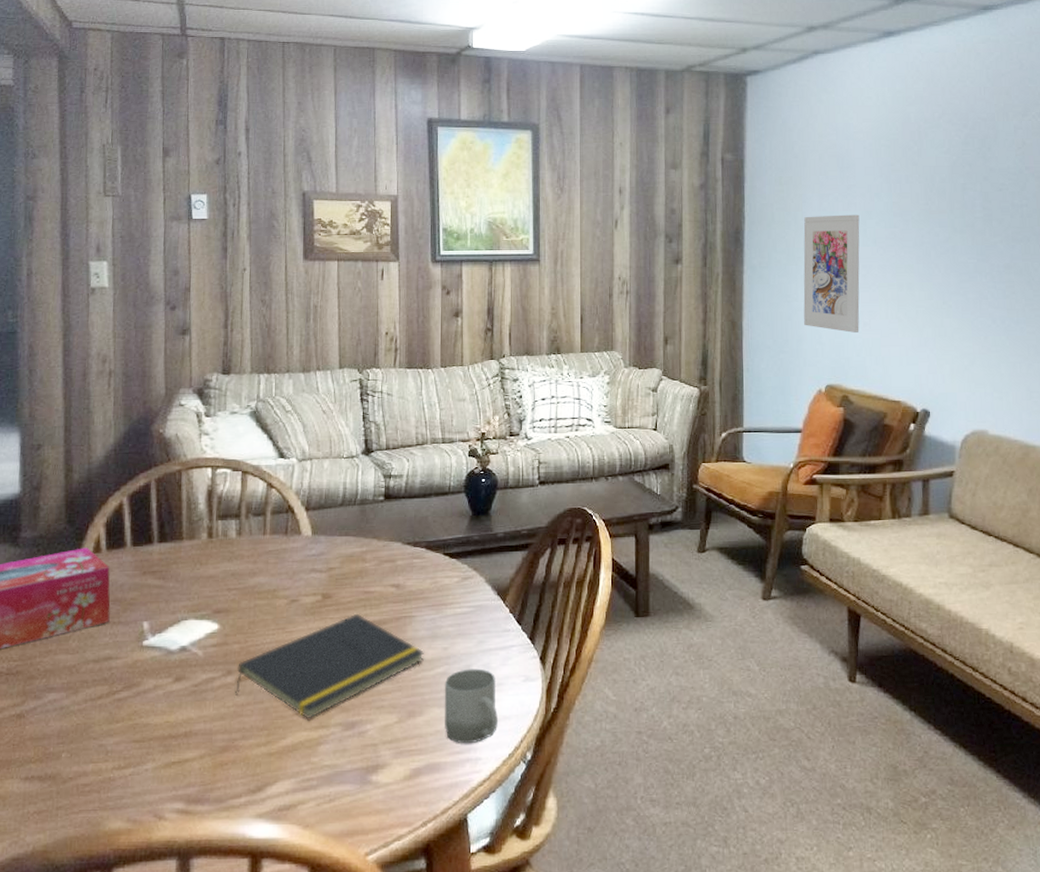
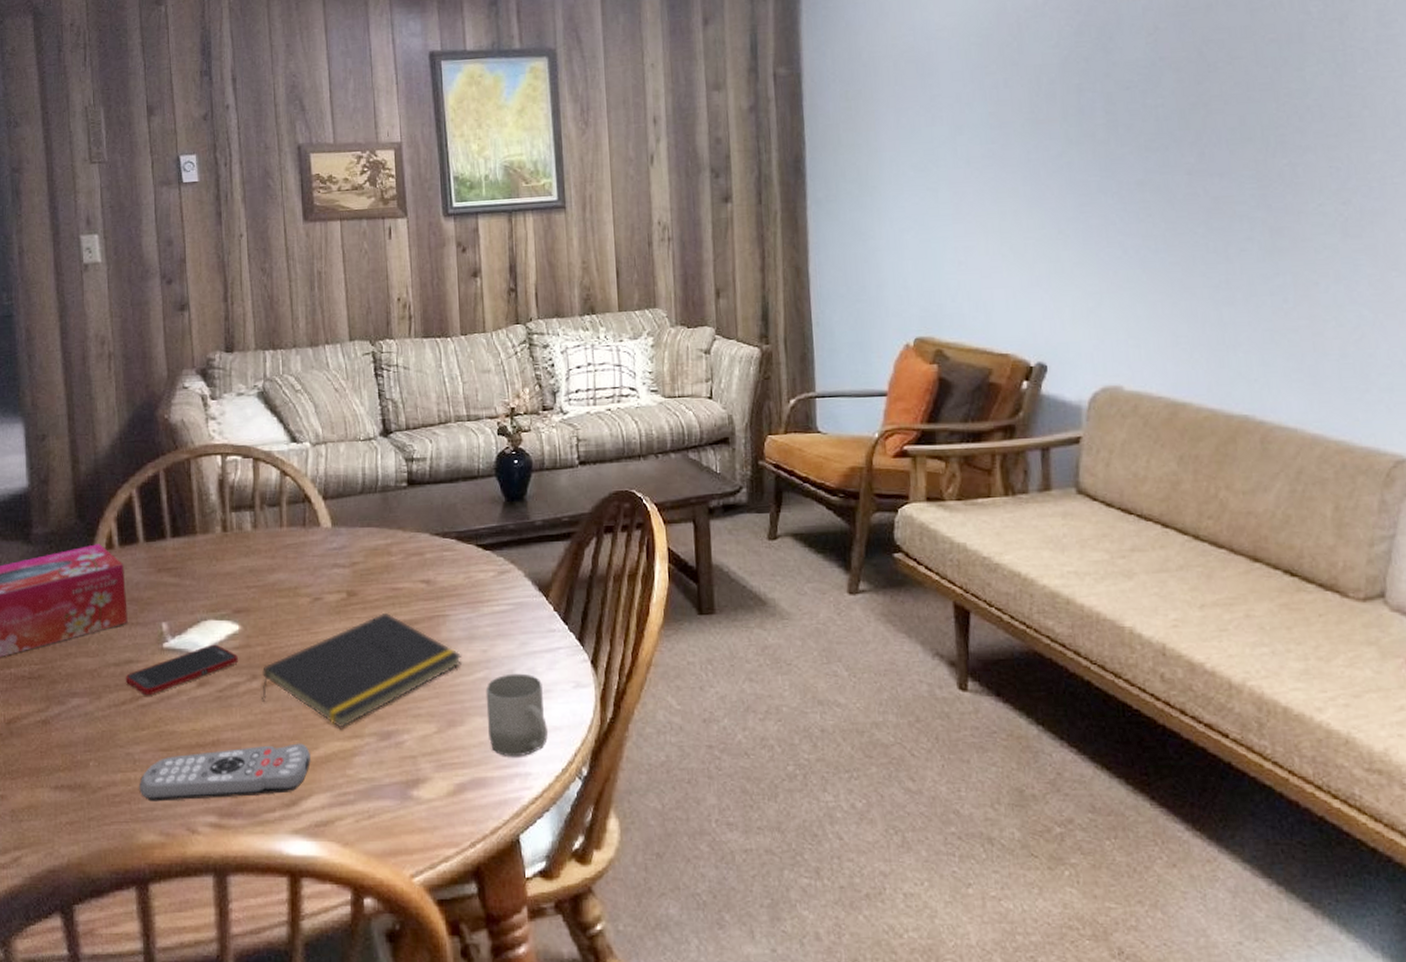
cell phone: none [103,642,215,690] -> present [125,644,238,696]
remote control: none [109,733,278,790] -> present [139,743,310,802]
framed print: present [803,214,860,333] -> none [878,130,954,274]

